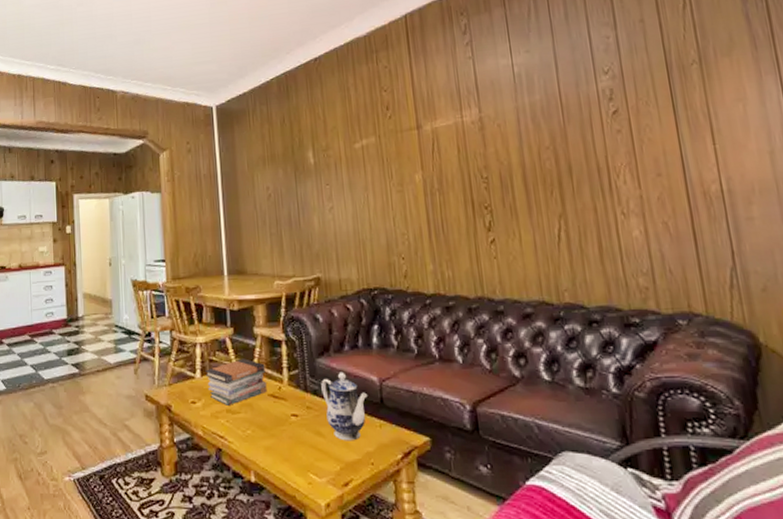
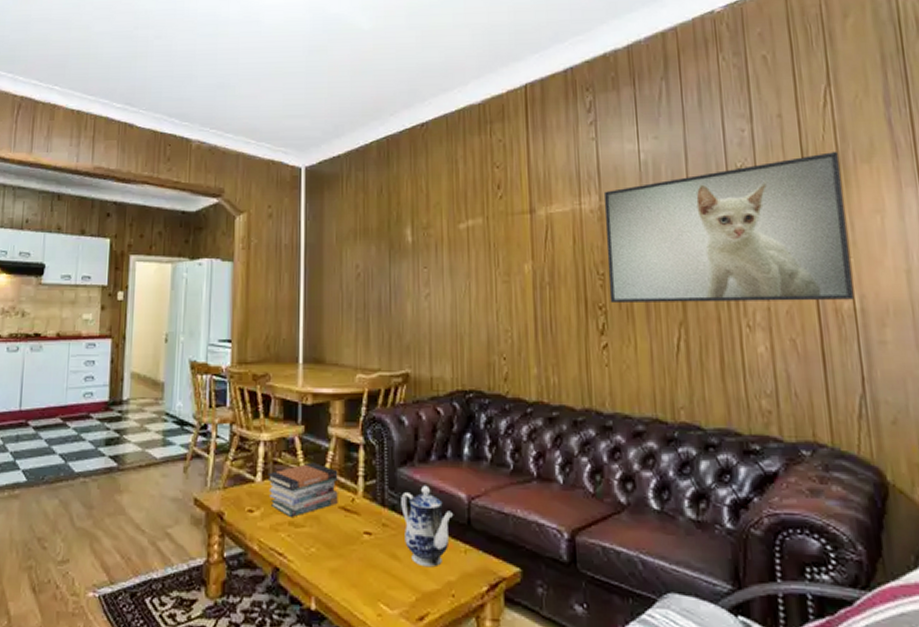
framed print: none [482,49,722,203] -> present [603,152,855,304]

